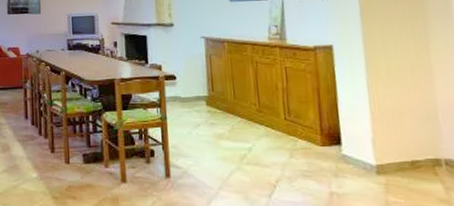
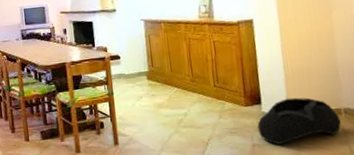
bag: none [336,141,441,195] -> present [257,97,341,145]

